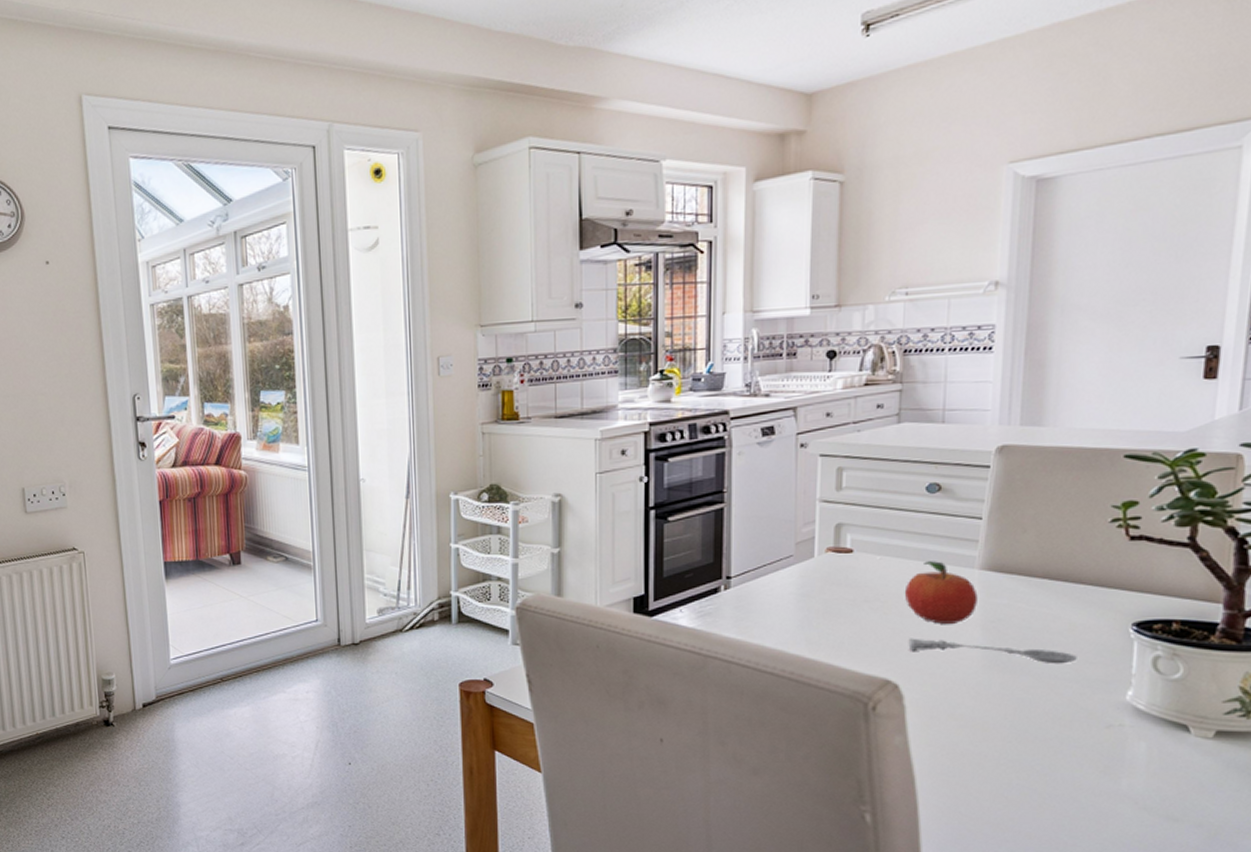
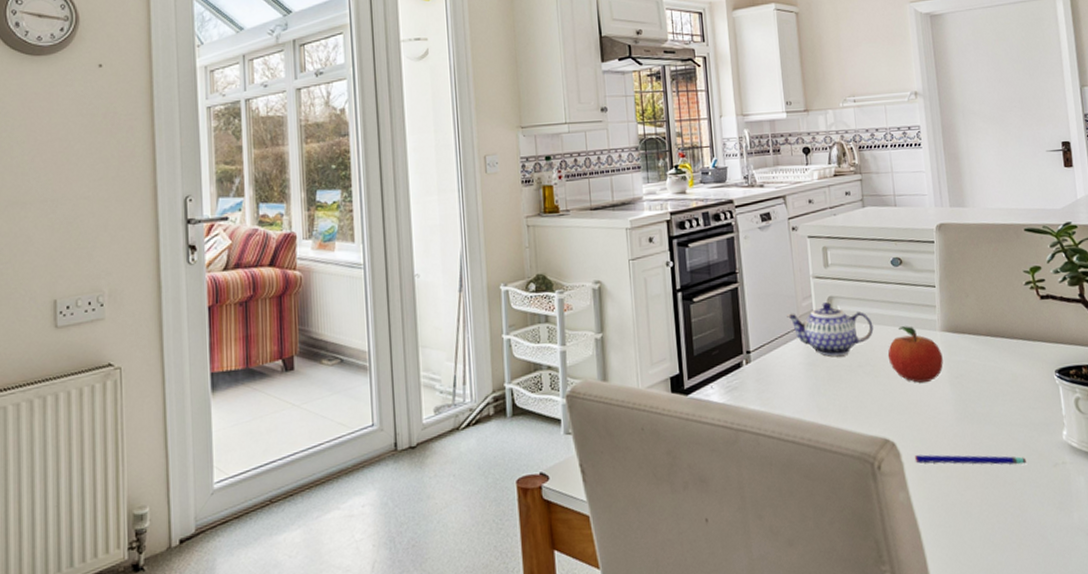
teapot: none [781,529,891,588] -> present [787,302,874,357]
soupspoon: present [908,638,1077,664] -> none [897,396,1023,412]
pen: none [921,700,1069,722] -> present [915,454,1026,465]

